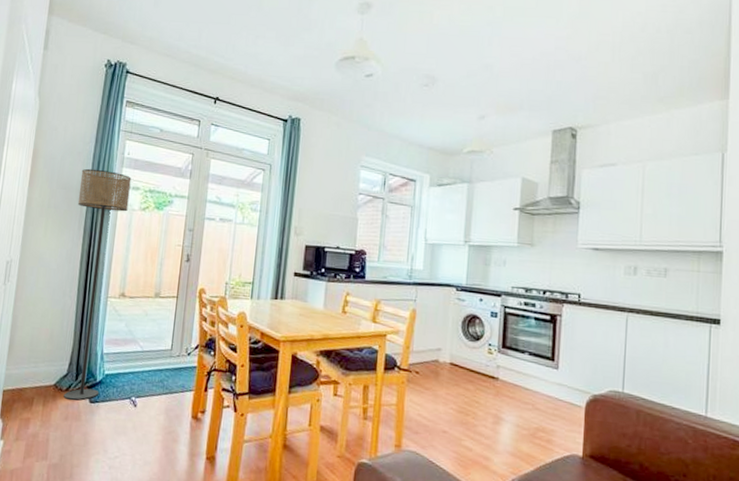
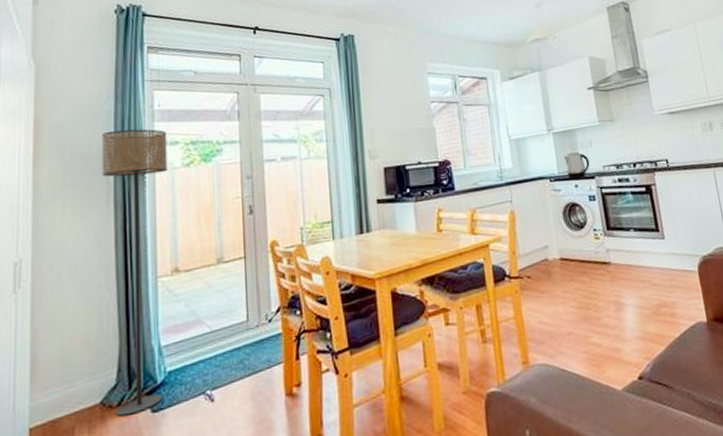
kettle: none [474,267,500,294] -> present [564,151,590,180]

